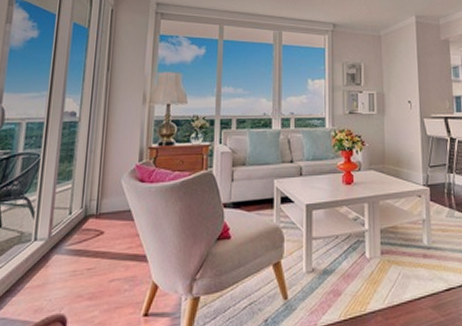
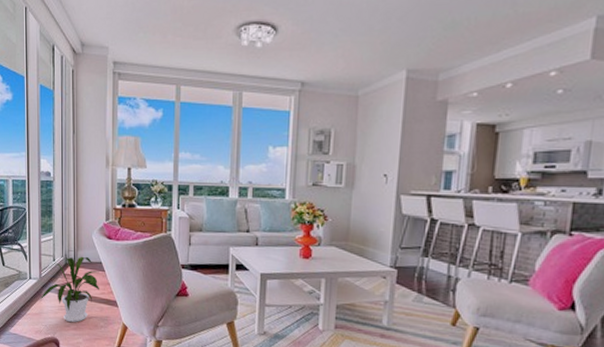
house plant: none [45,205,127,291] -> present [39,256,99,323]

